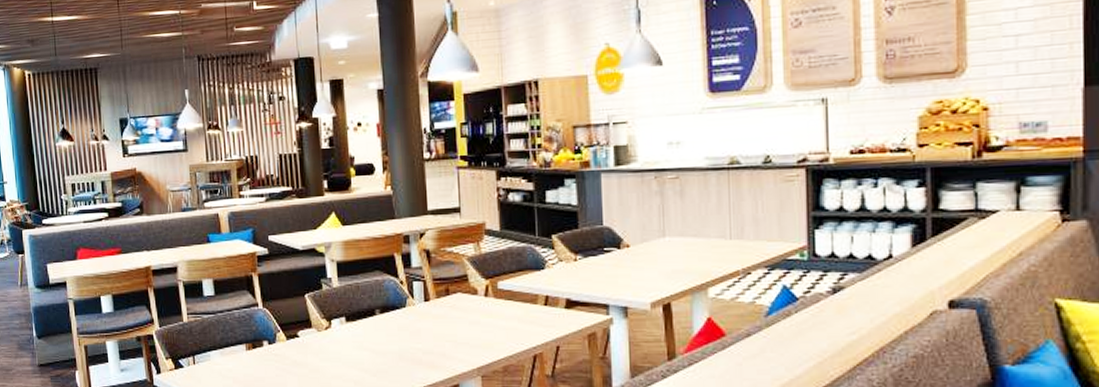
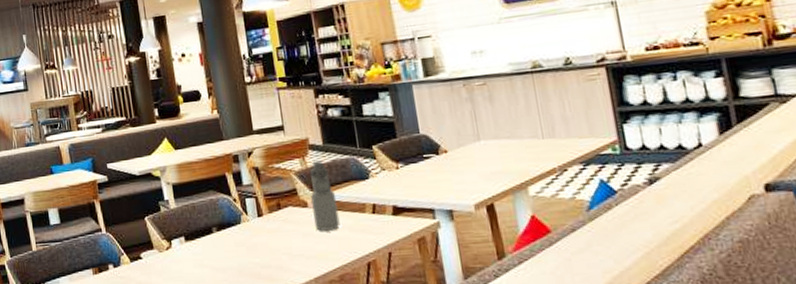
water bottle: none [482,247,510,320] -> present [309,161,340,231]

